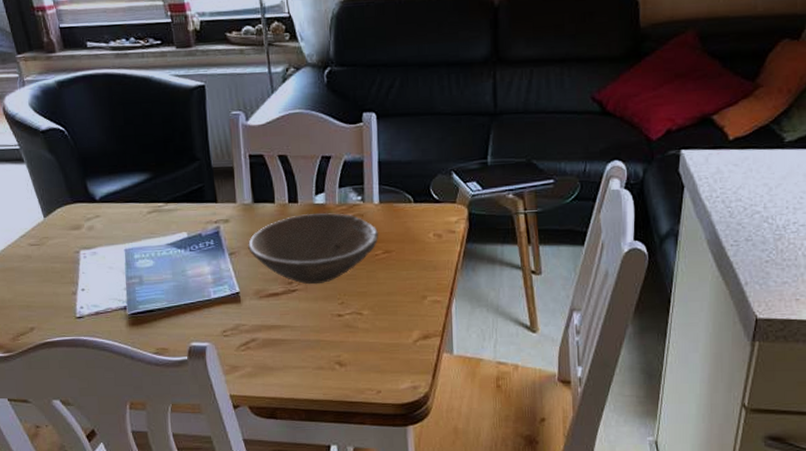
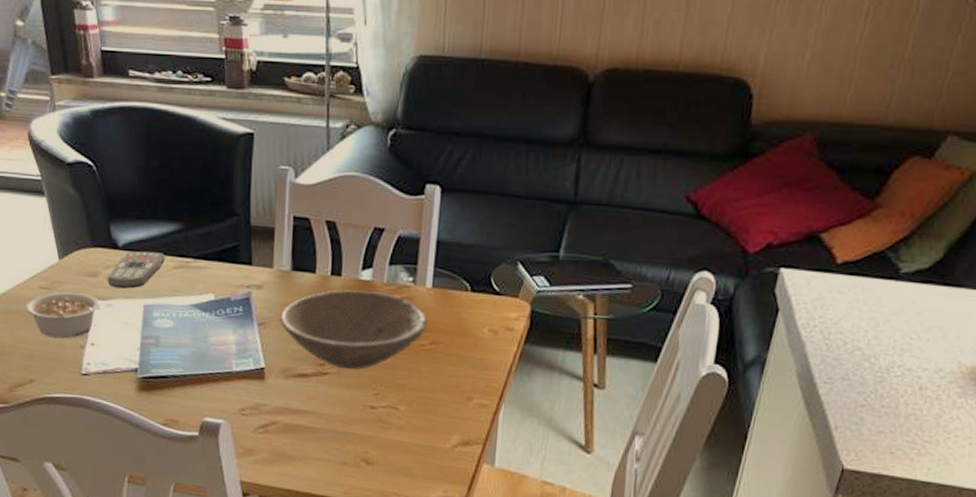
legume: none [18,245,86,288] -> present [25,292,100,339]
remote control: none [89,200,139,237] -> present [107,251,165,289]

